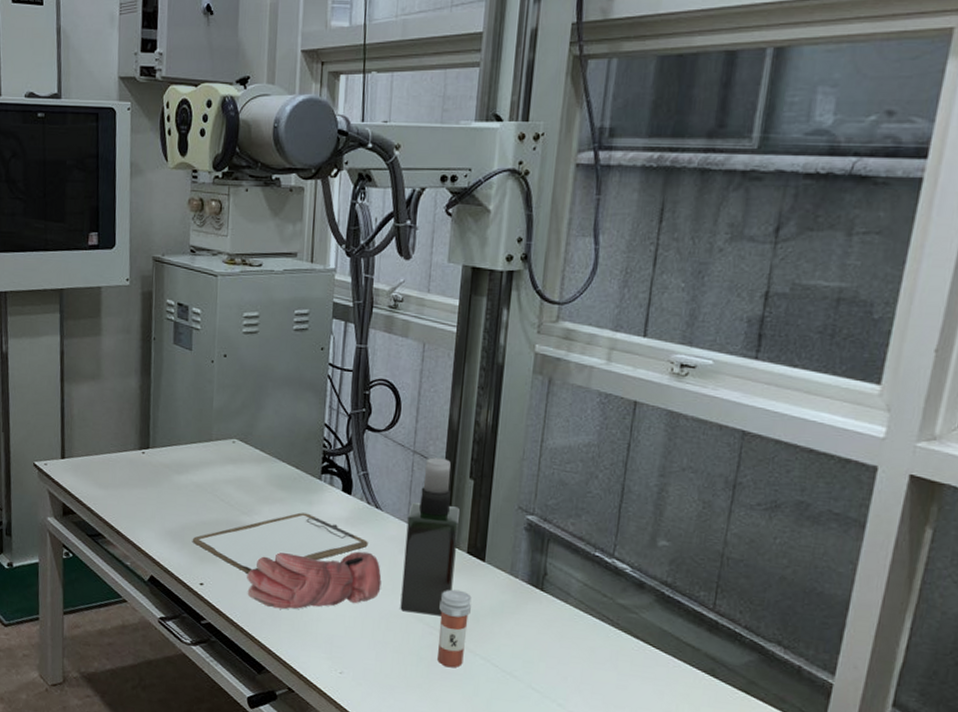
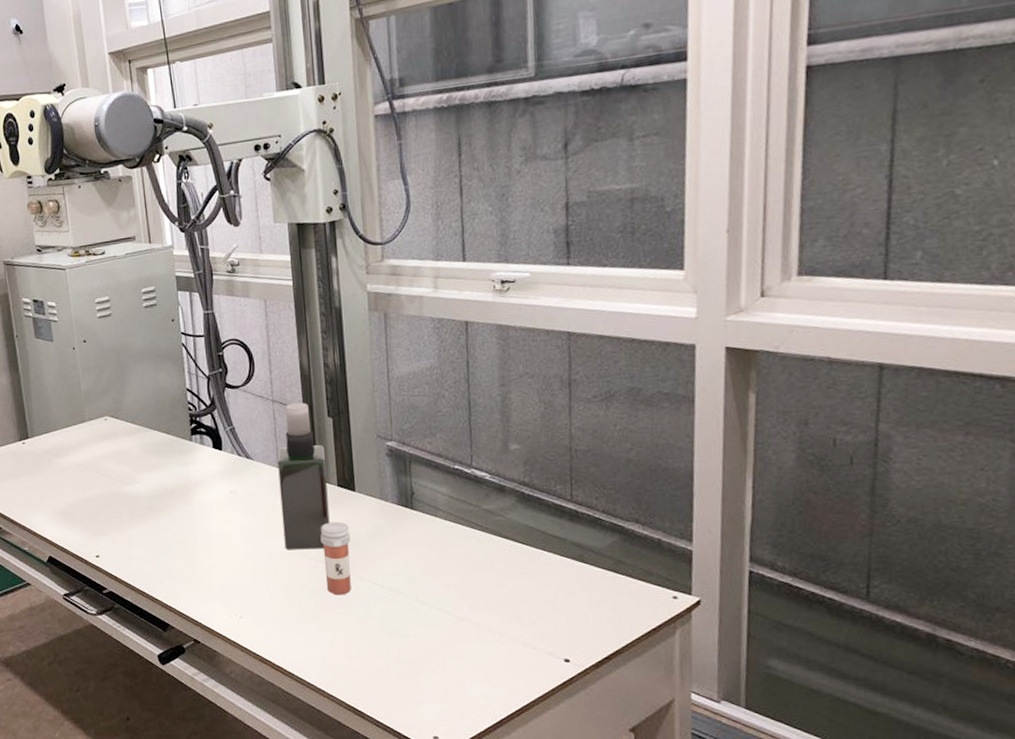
clipboard: present [193,512,368,574] -> none [83,474,245,540]
glove: present [247,551,382,610] -> none [138,500,264,568]

